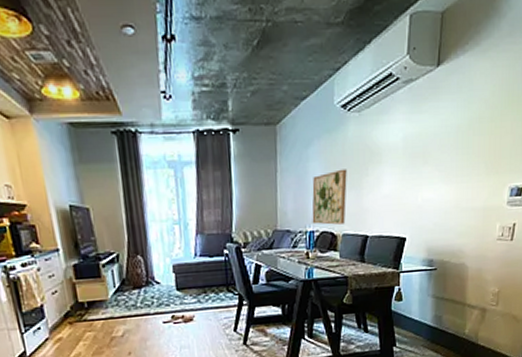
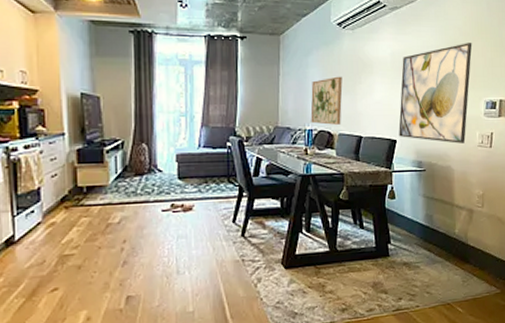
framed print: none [409,118,500,238] -> present [399,43,472,143]

